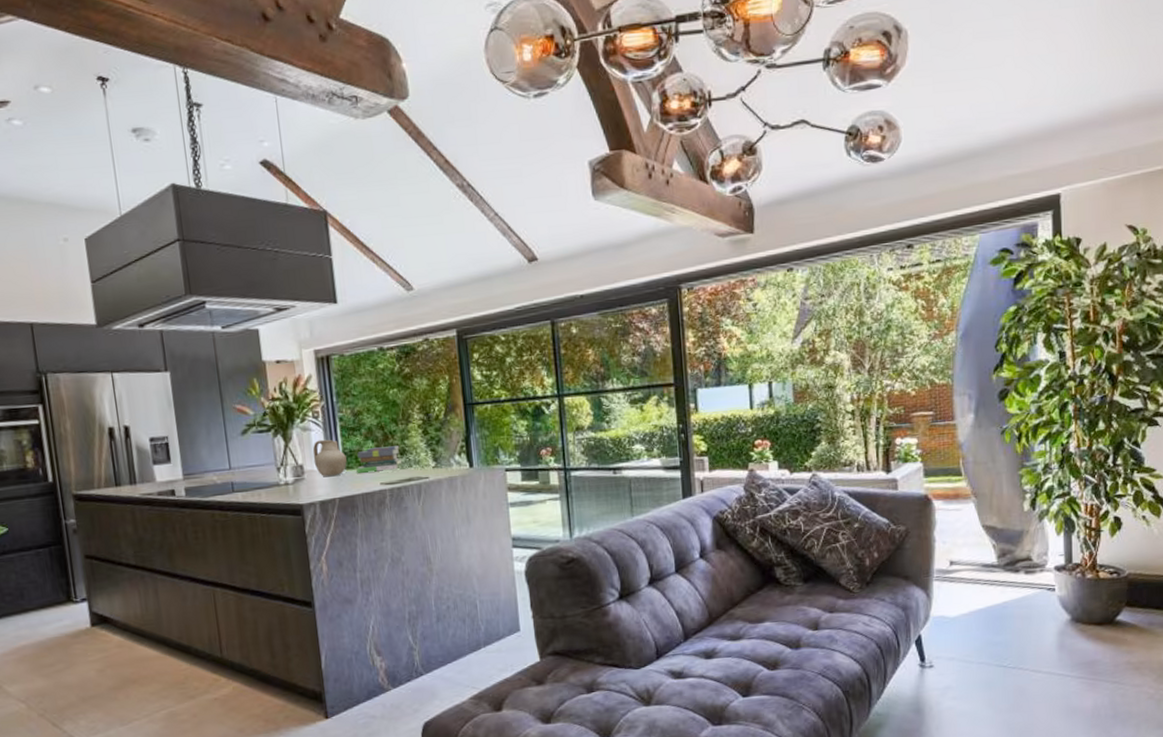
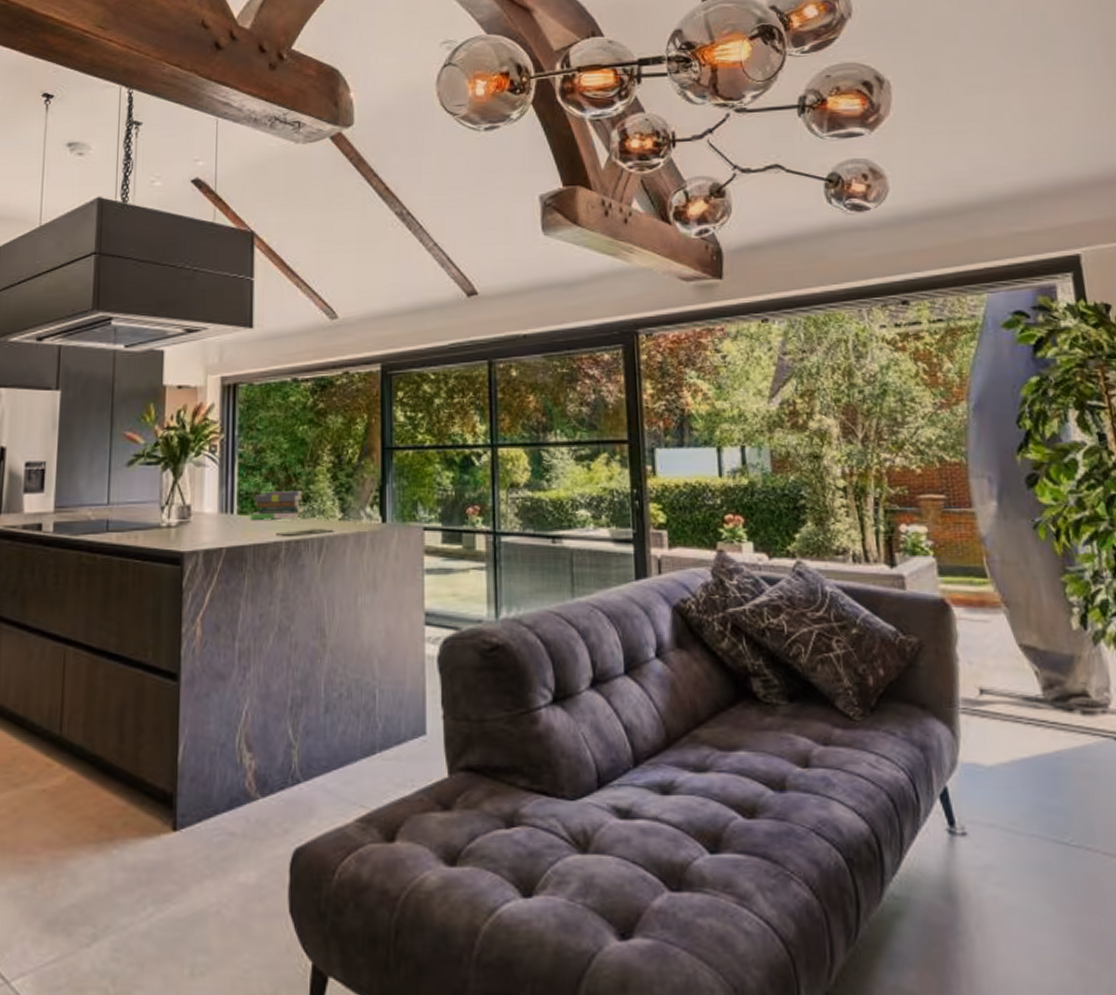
ceramic pitcher: present [312,439,347,476] -> none [203,477,241,520]

